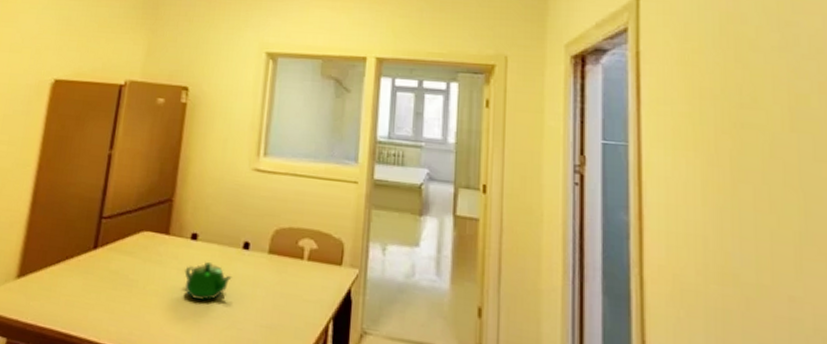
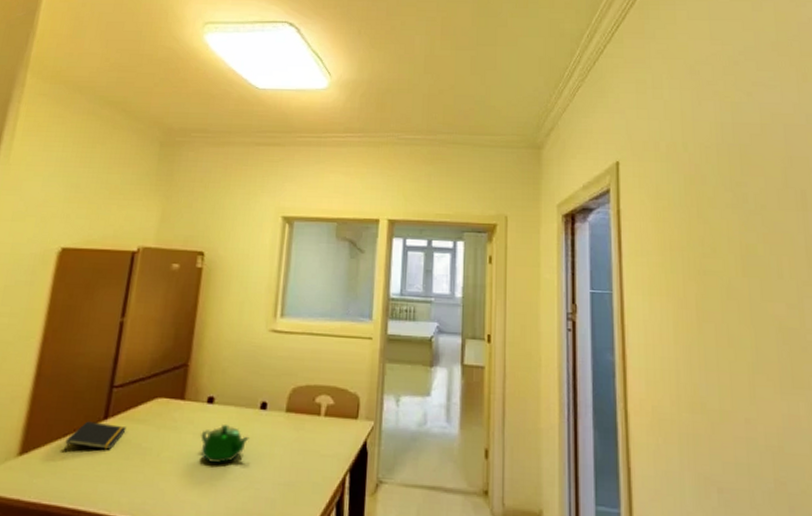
notepad: none [57,249,115,279] -> present [64,421,127,453]

